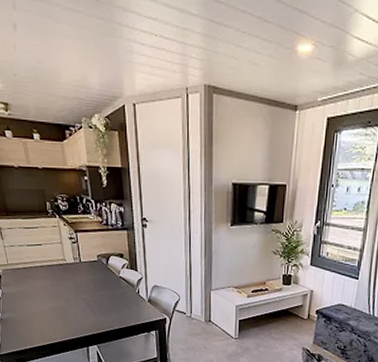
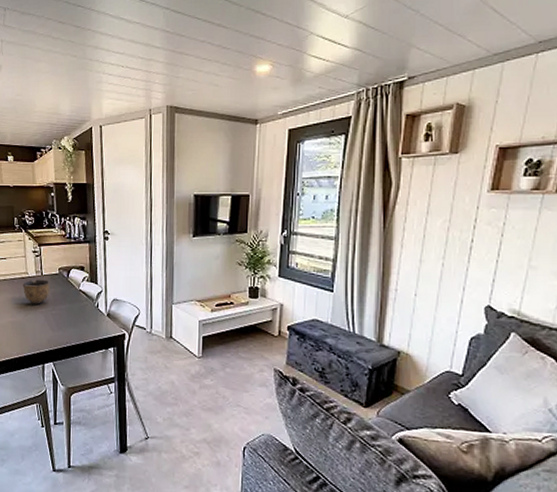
bowl: none [61,266,89,291] -> present [22,279,50,305]

